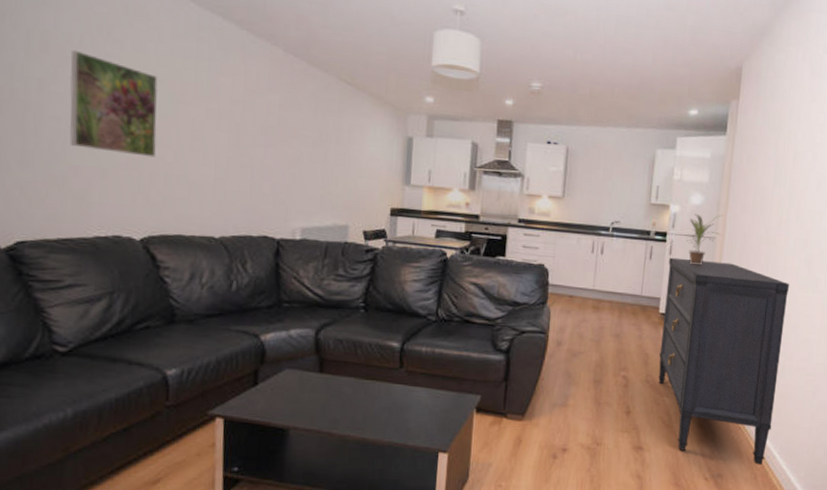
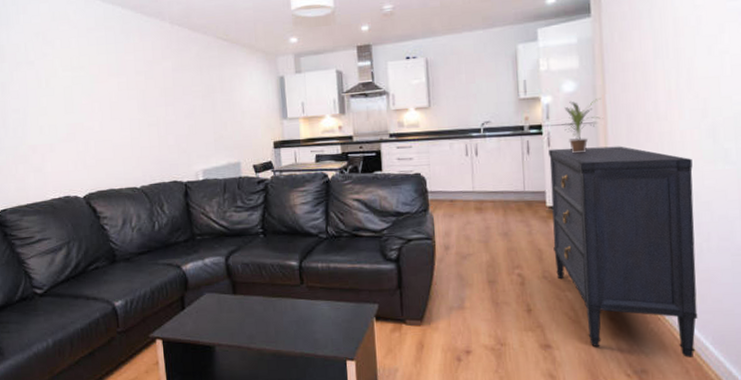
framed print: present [70,49,158,158] -> none [20,55,86,131]

